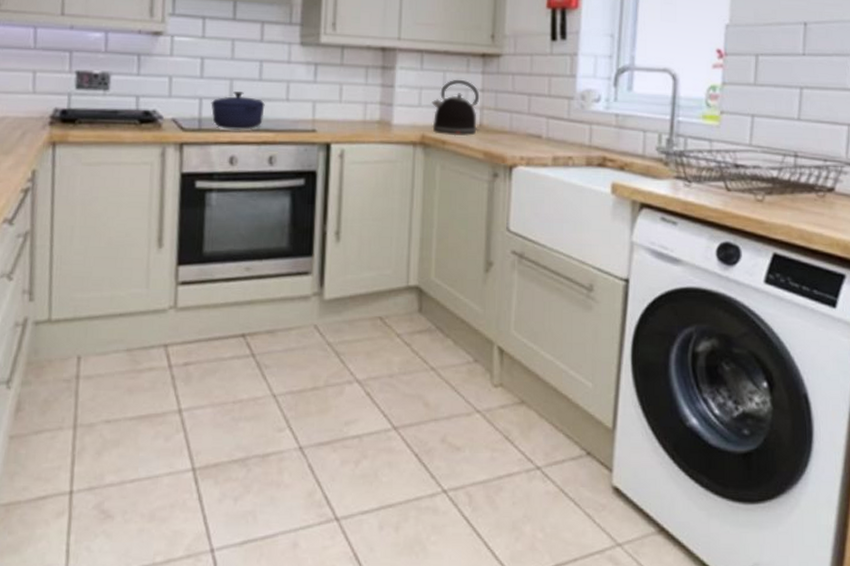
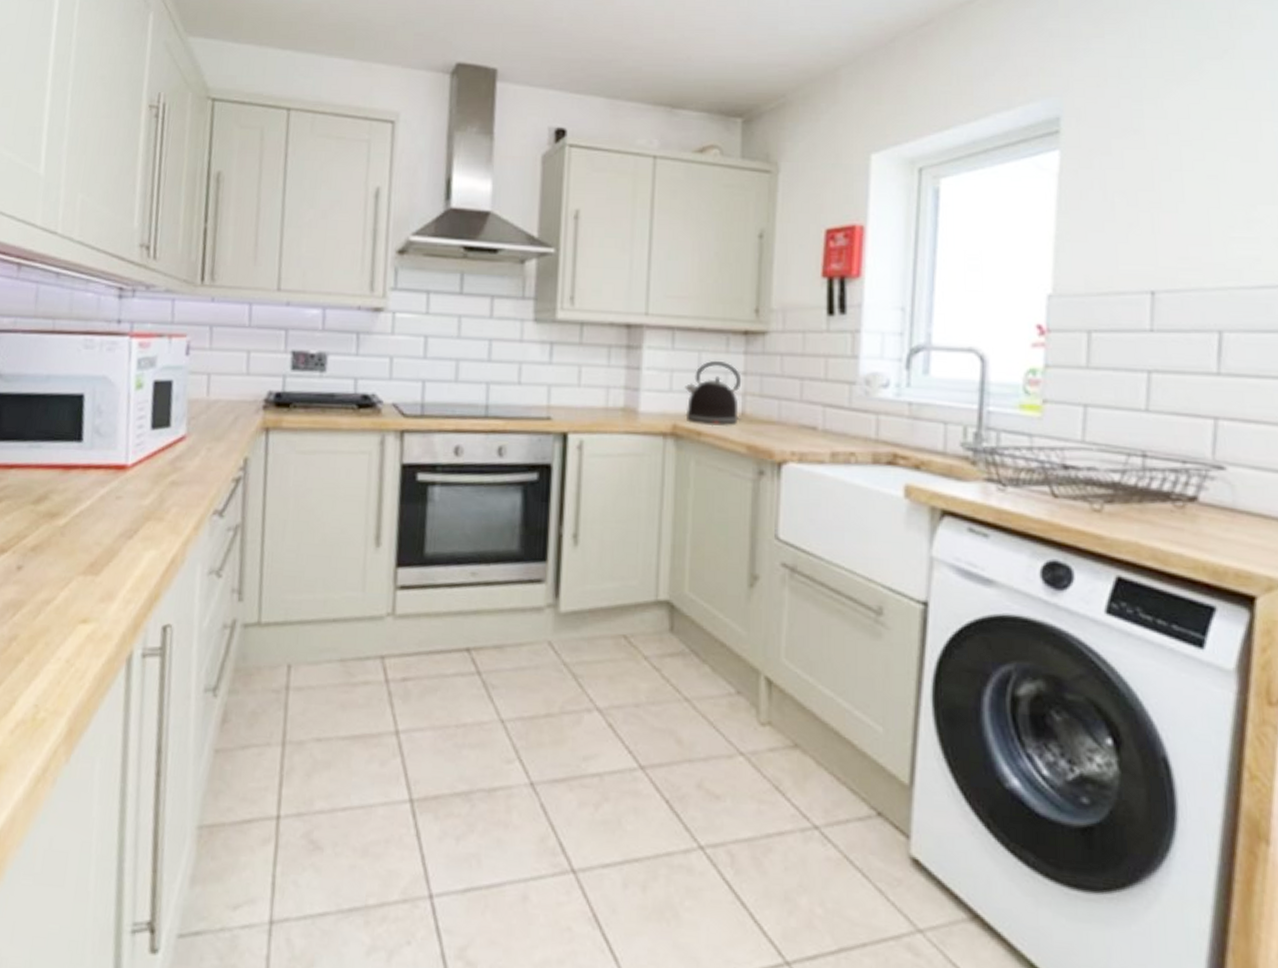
cooking pot: present [211,90,265,130] -> none [434,372,494,417]

